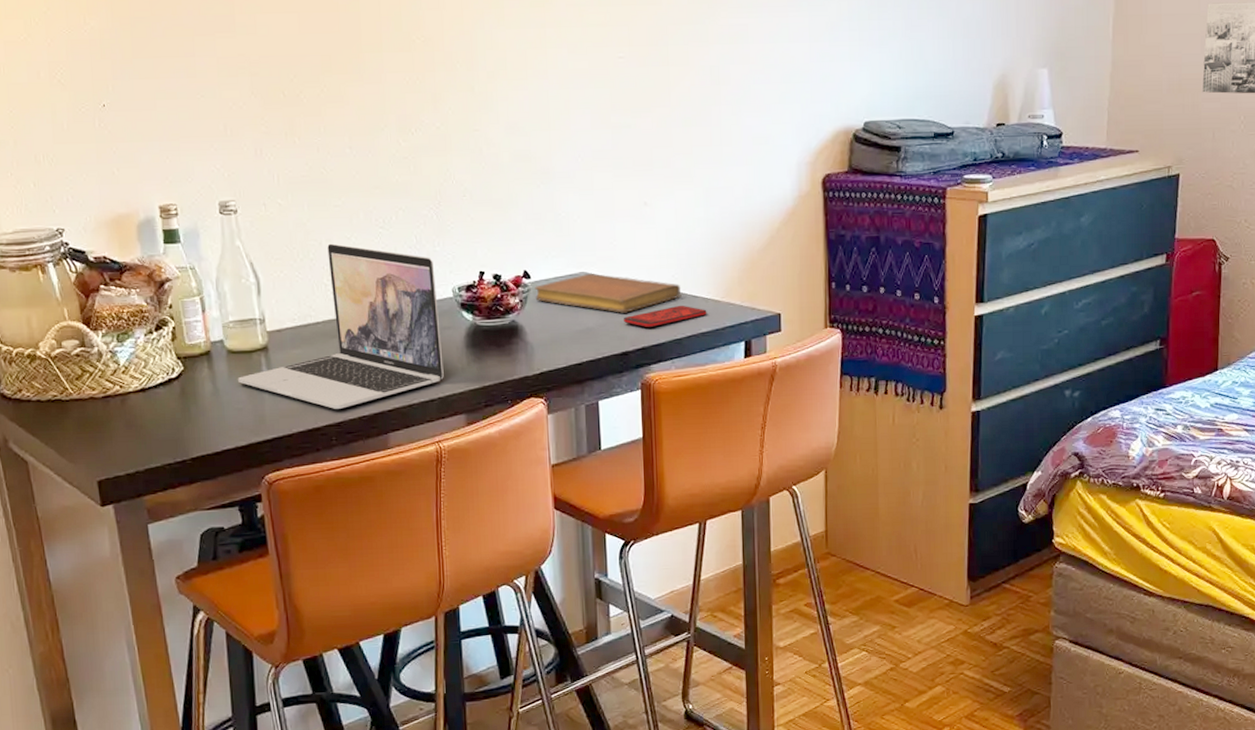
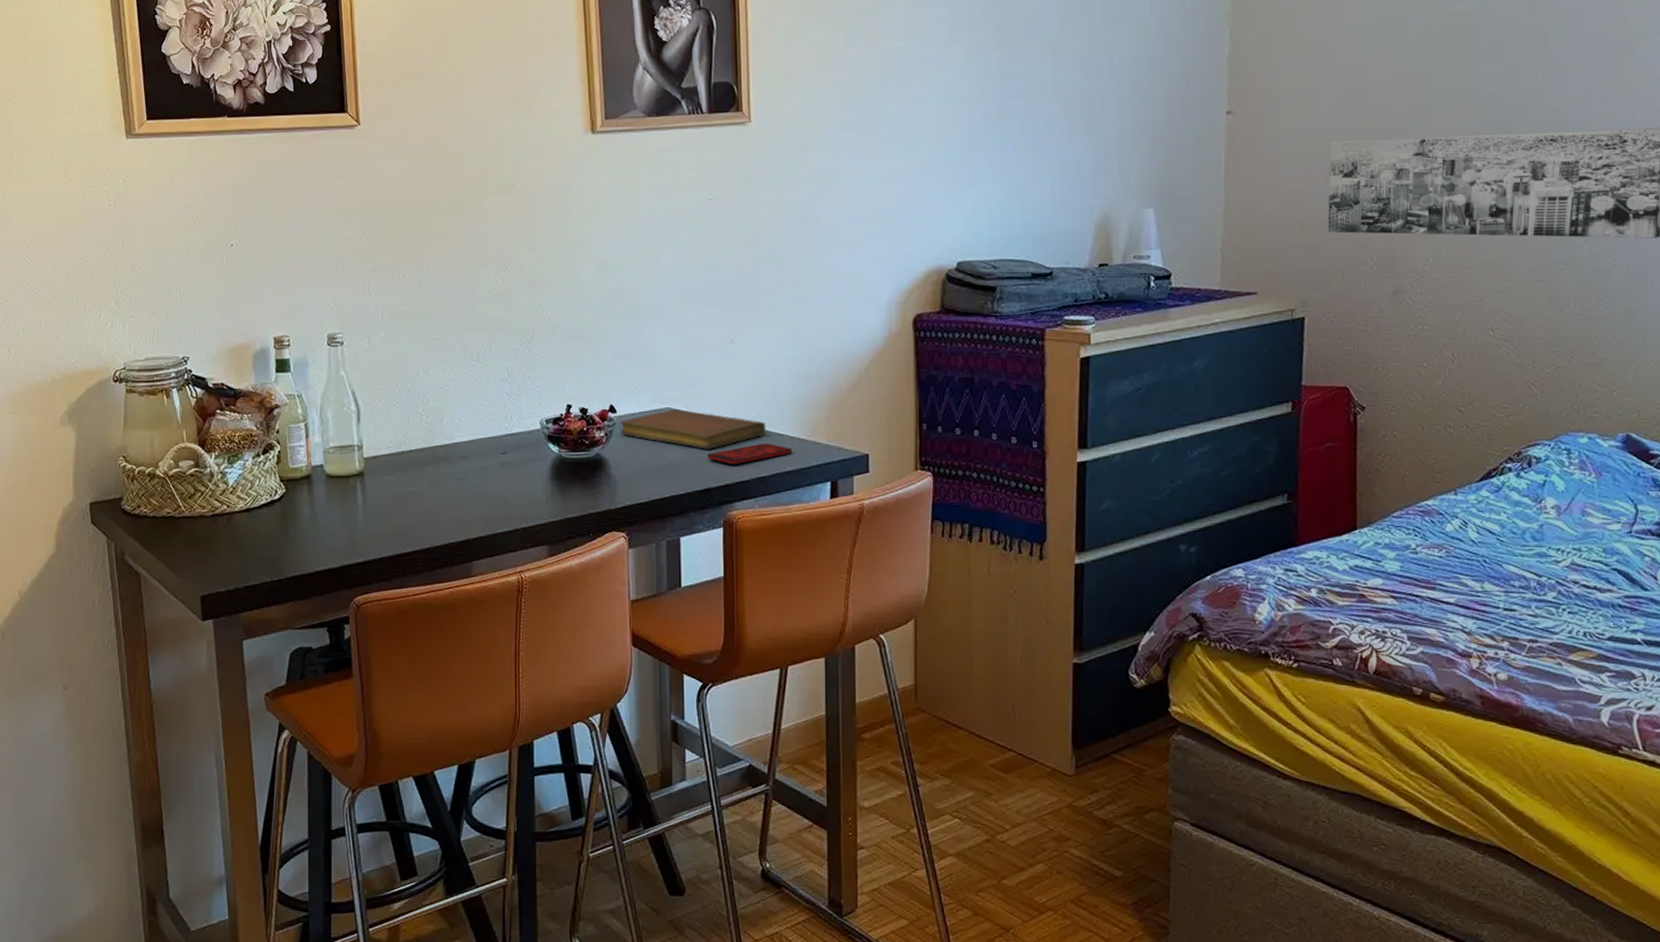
laptop: present [237,243,444,409] -> none [333,375,528,535]

